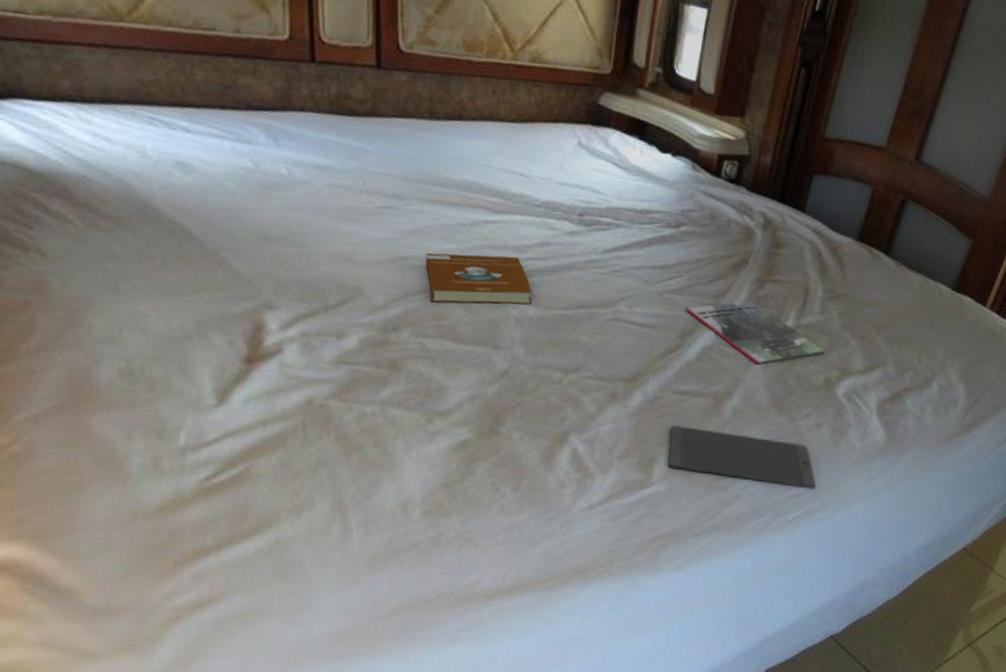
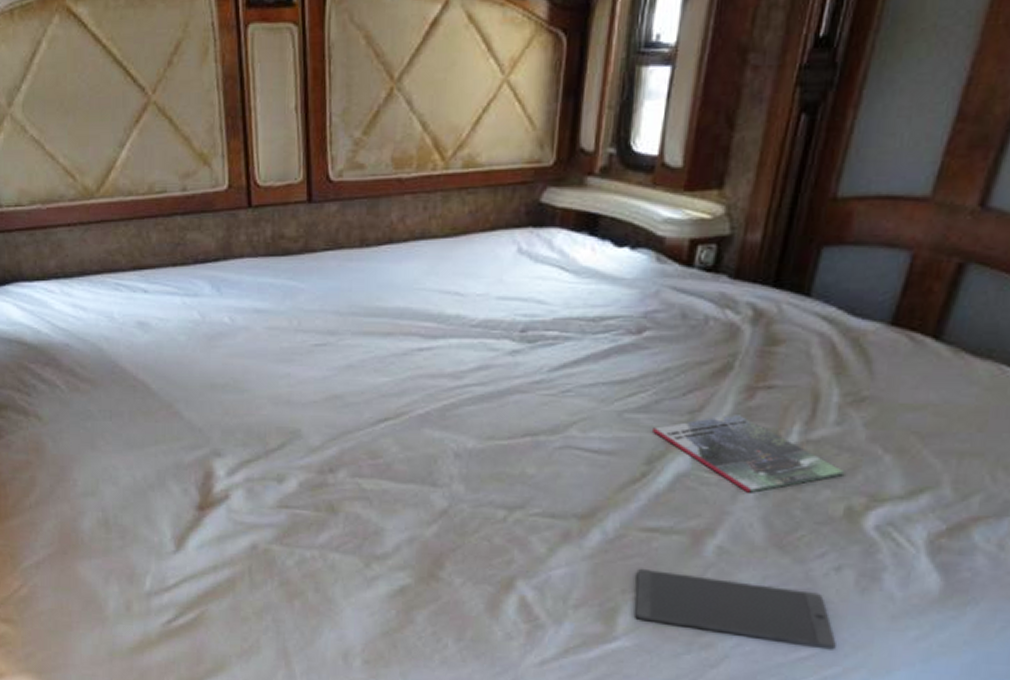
book: present [425,253,532,305] -> none [359,384,471,440]

